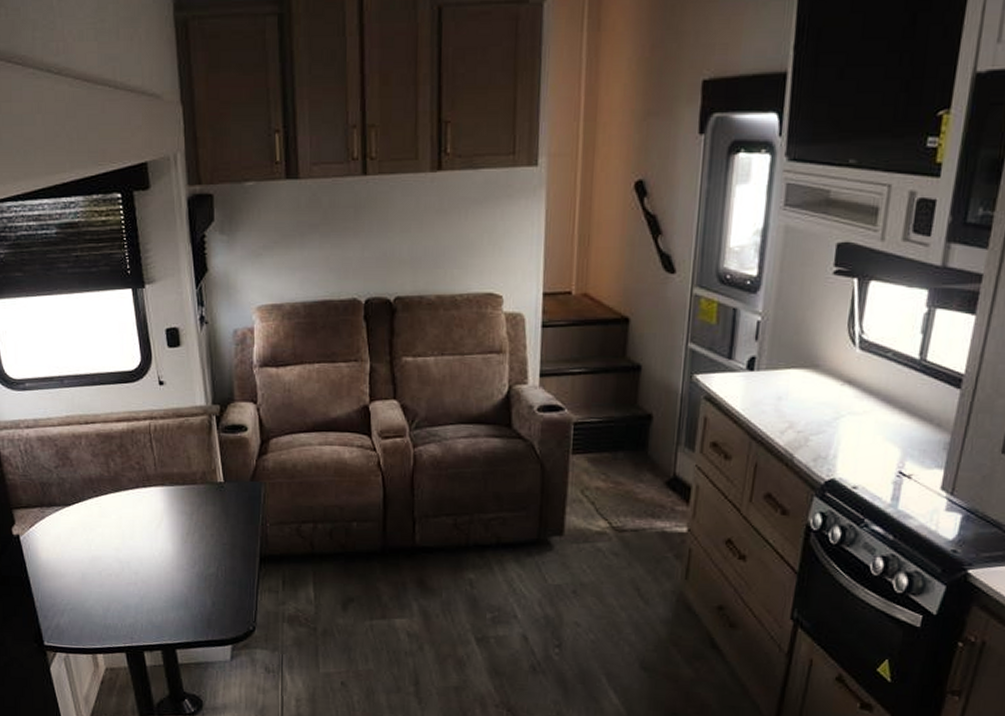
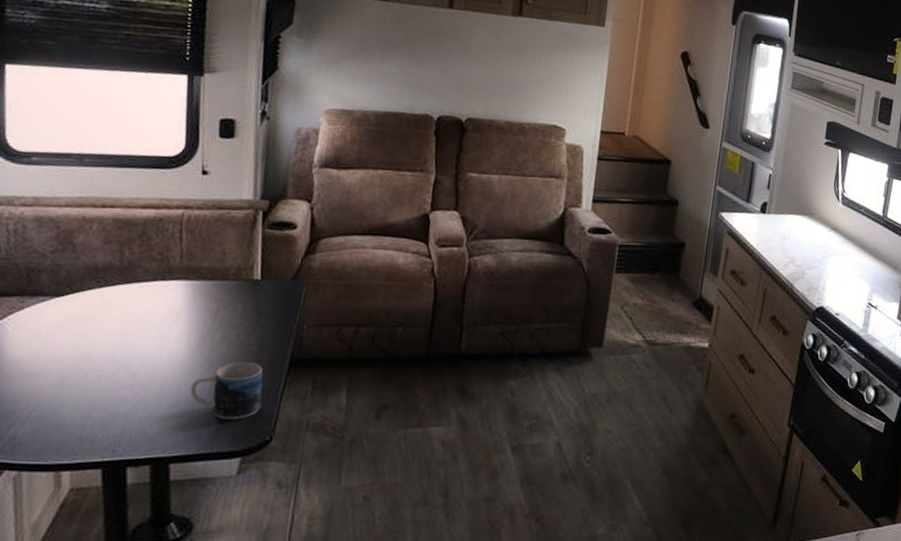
mug: none [181,559,242,612] -> present [190,361,263,420]

